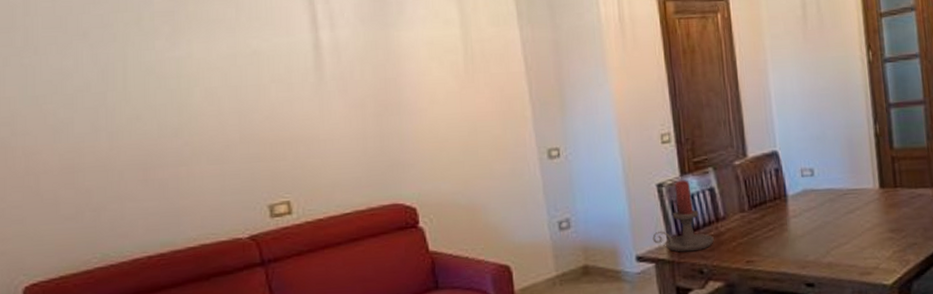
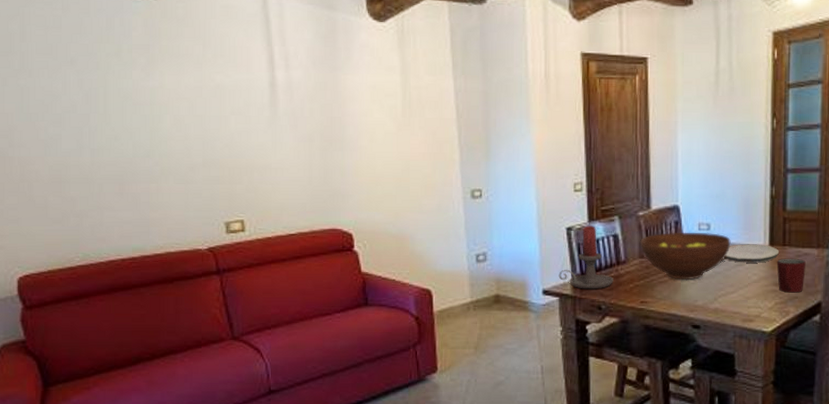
fruit bowl: none [739,178,838,234] -> present [640,232,731,281]
plate: none [831,187,891,210] -> present [723,244,779,263]
mug: none [889,200,922,239] -> present [776,258,806,293]

